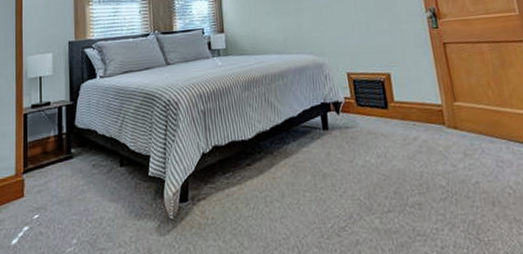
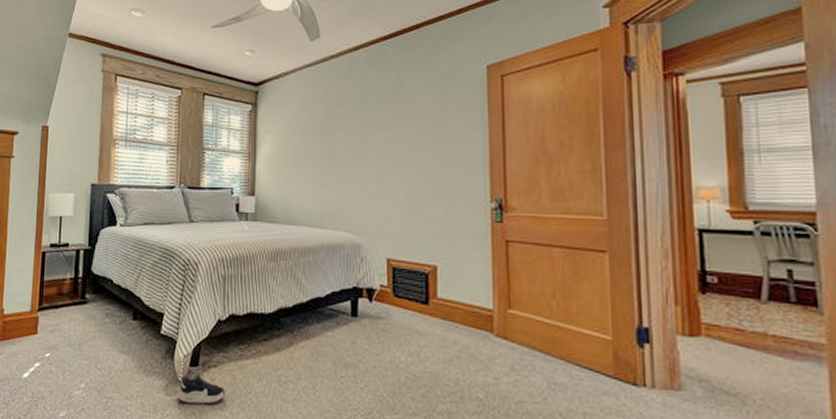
shoe: none [169,208,216,241] -> present [176,373,225,405]

